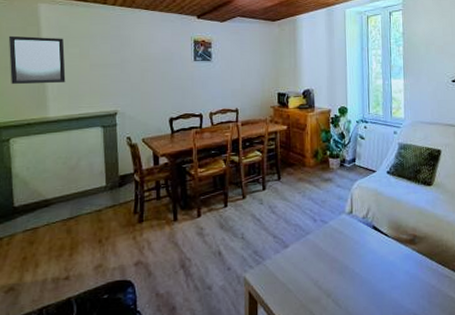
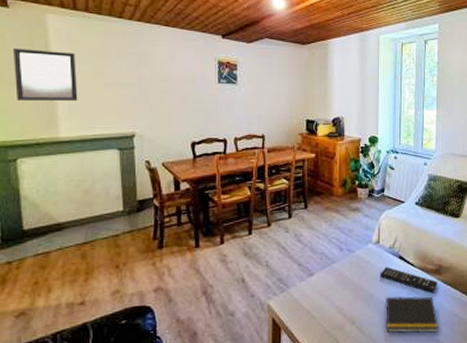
remote control: none [354,237,413,264] -> present [380,267,438,294]
notepad: none [360,267,417,307] -> present [384,296,439,333]

